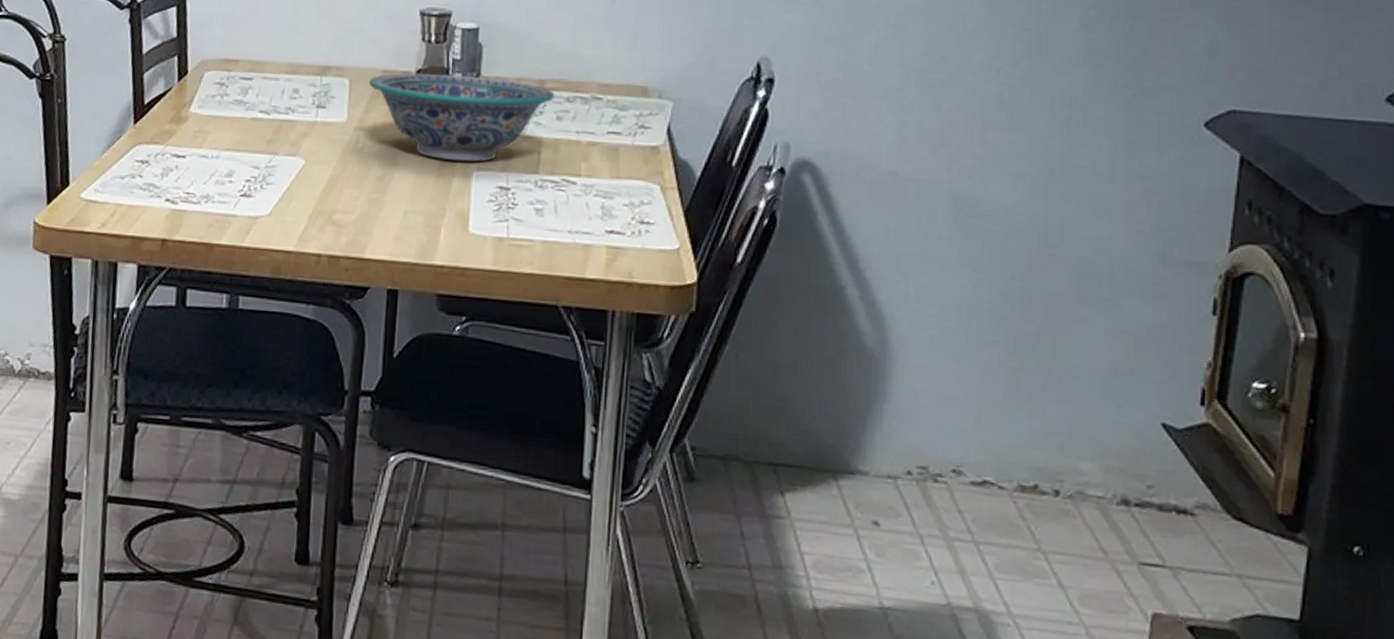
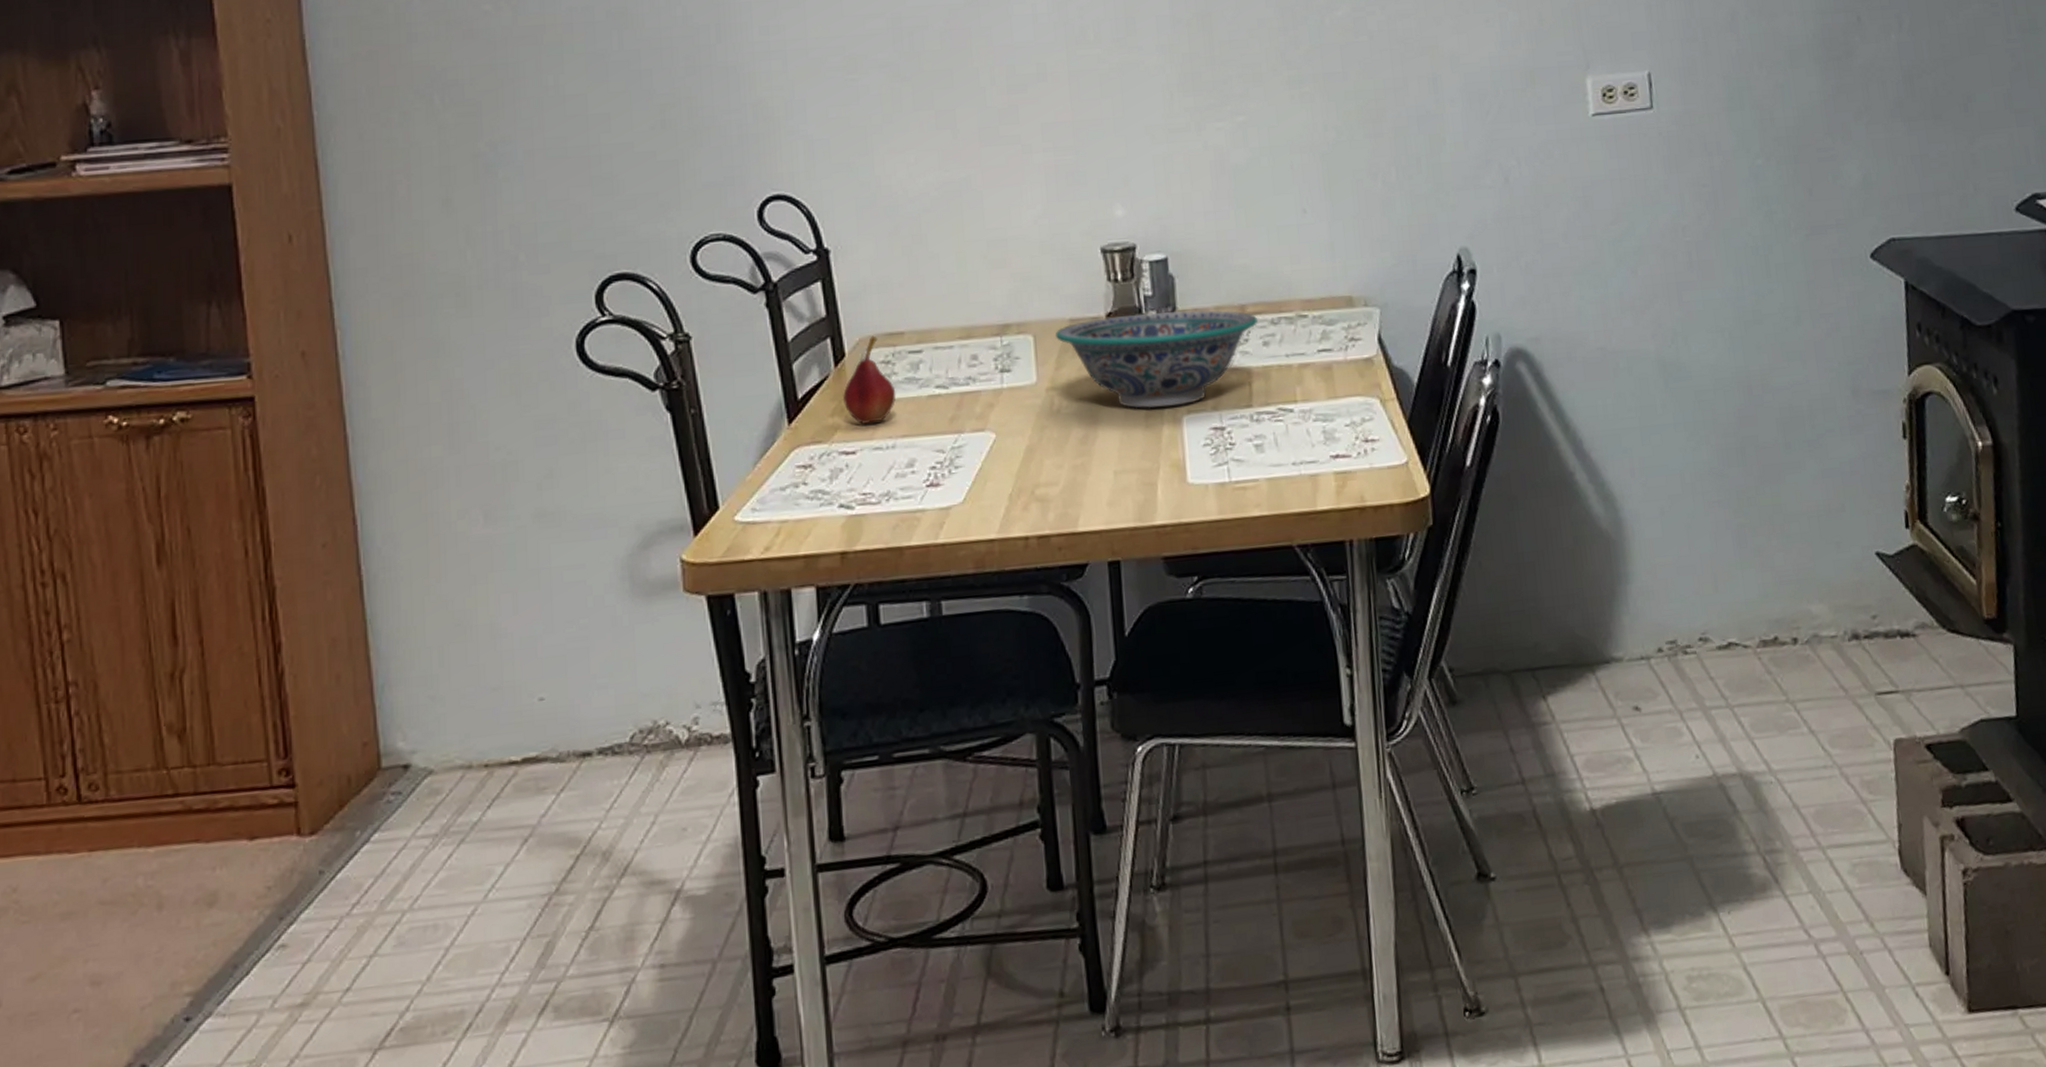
fruit: none [180,59,226,135] -> present [842,335,896,425]

